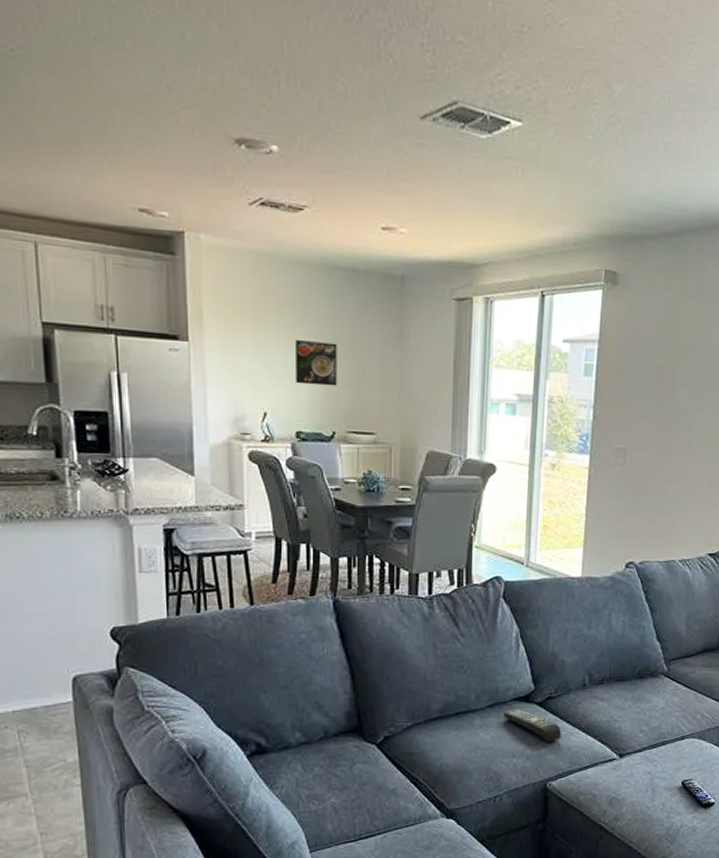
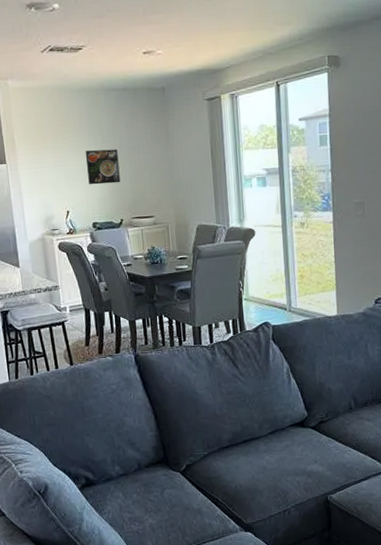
remote control: present [503,708,561,742] -> none [283,432,335,460]

